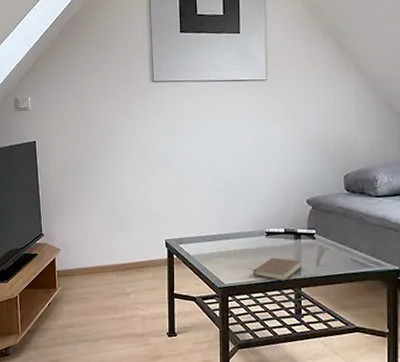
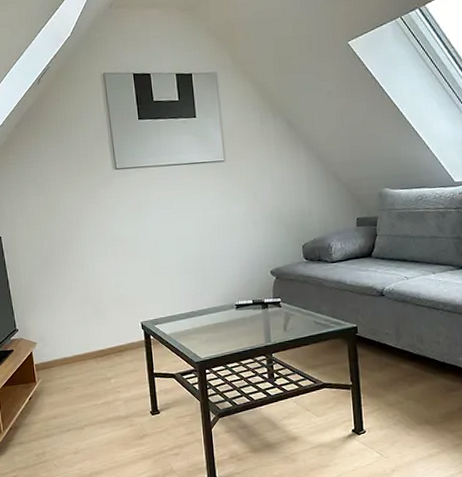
book: present [248,257,302,281] -> none [222,327,271,349]

